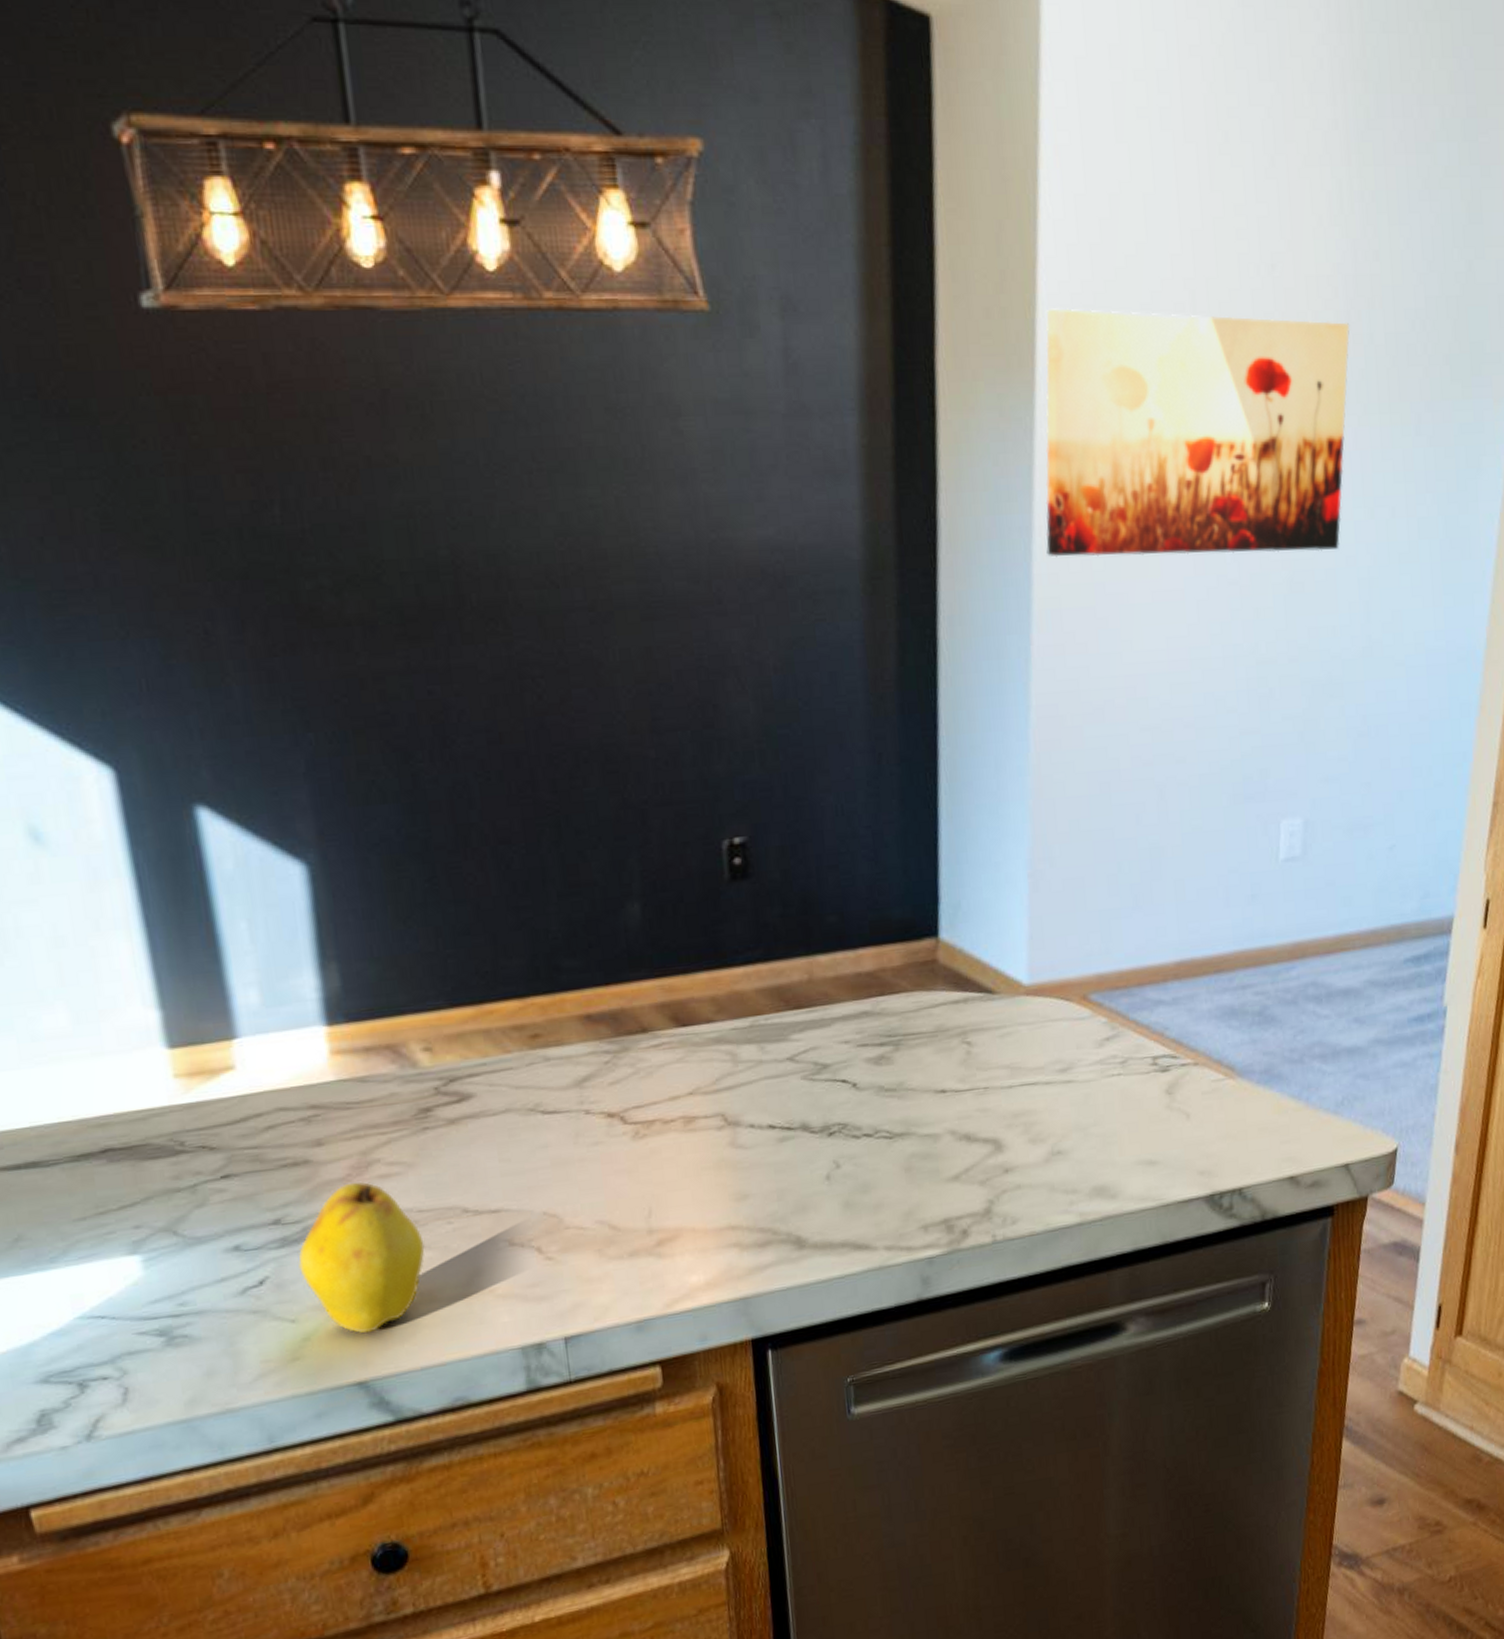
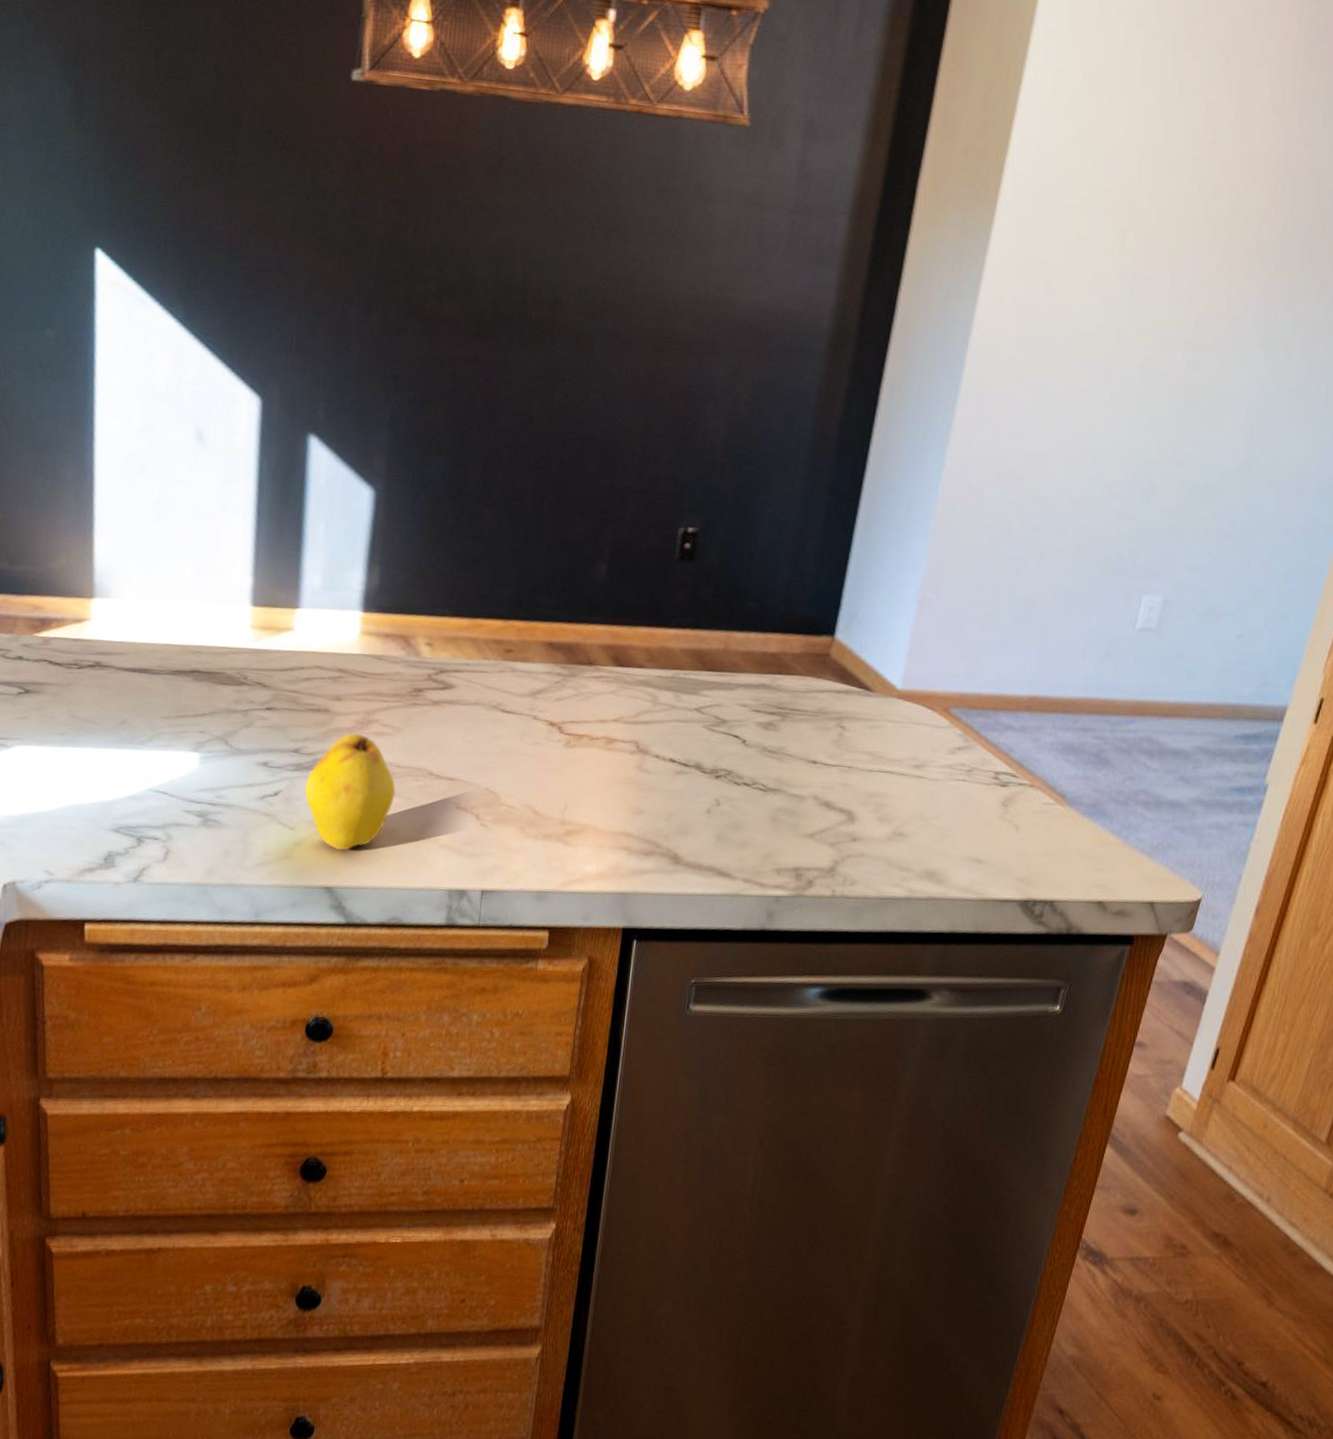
wall art: present [1045,308,1350,557] -> none [981,155,1275,378]

